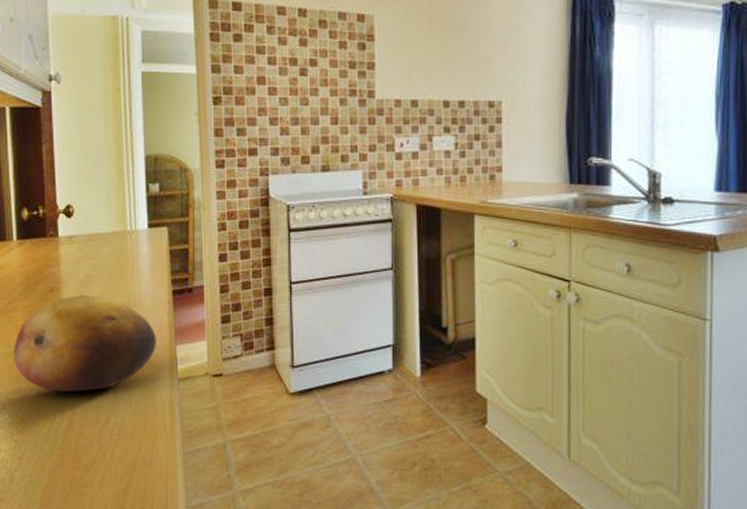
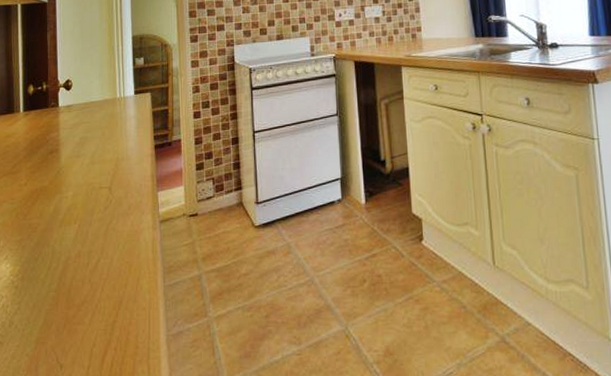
fruit: present [13,294,156,392] -> none [17,154,141,240]

